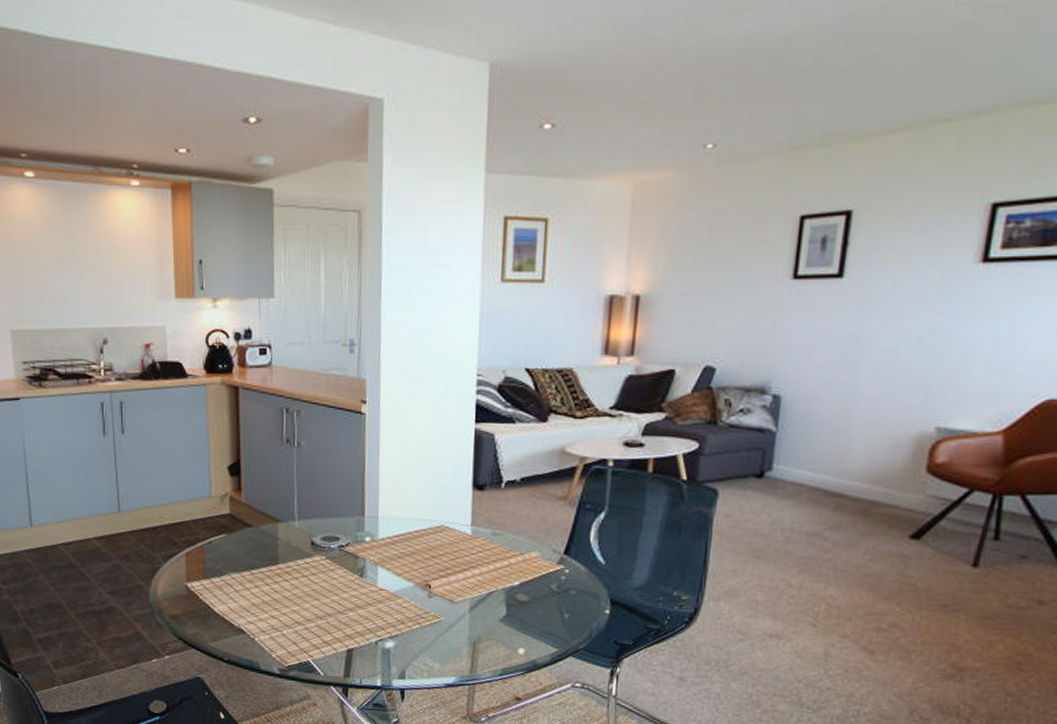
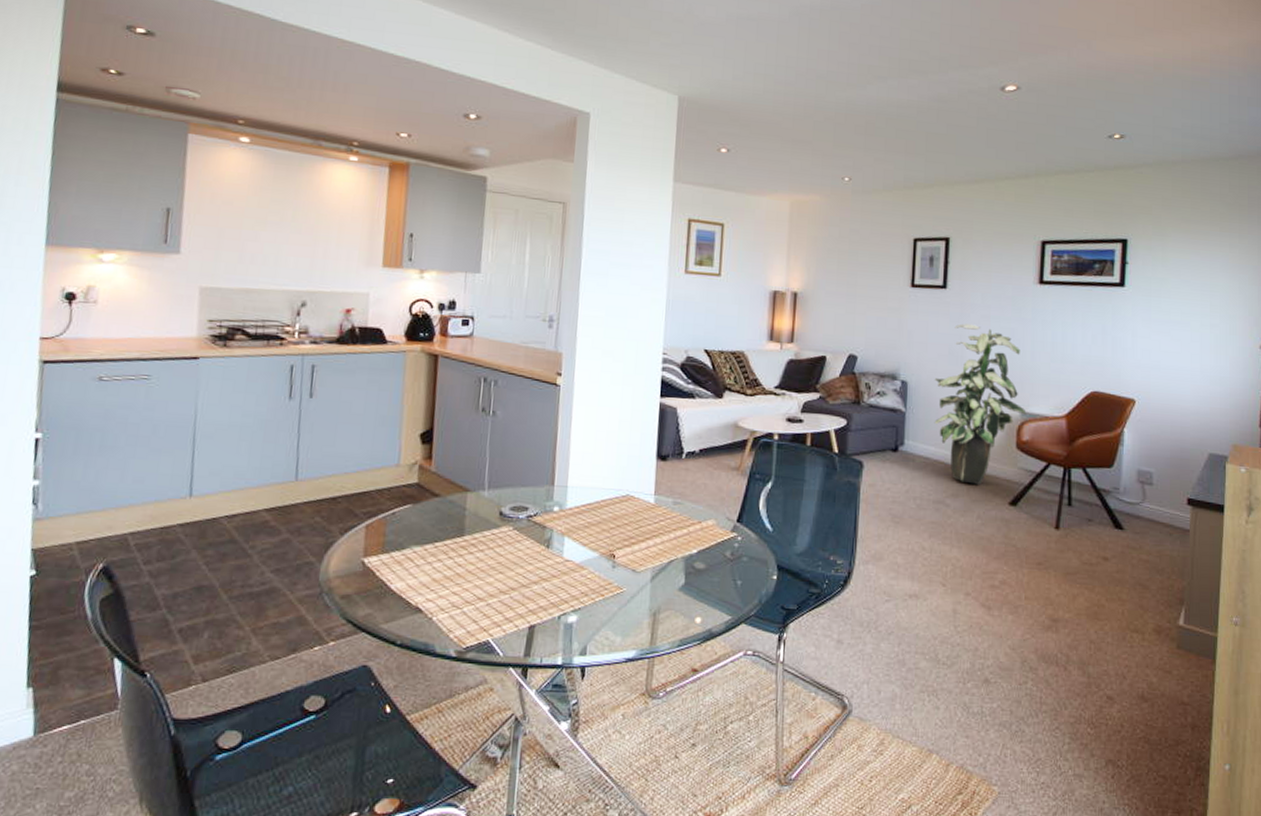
indoor plant: none [814,321,945,515] -> present [934,323,1026,485]

